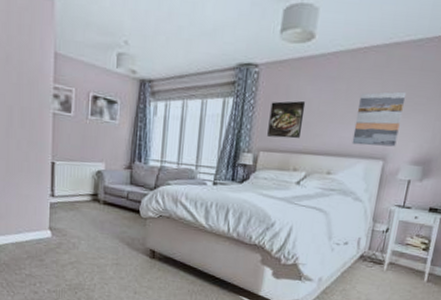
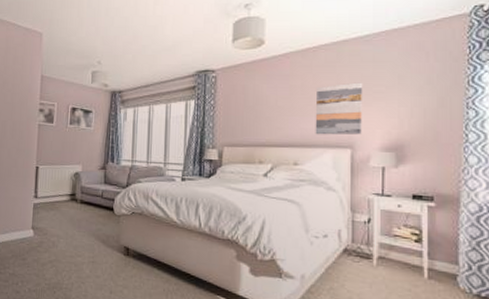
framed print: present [267,100,306,139] -> none [230,98,264,133]

